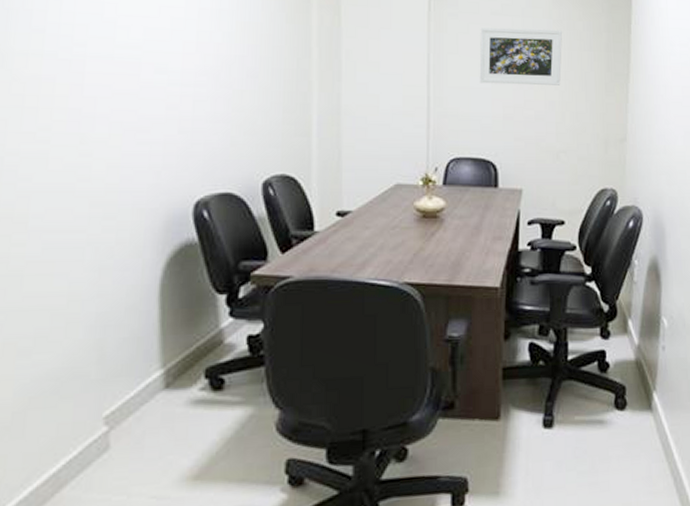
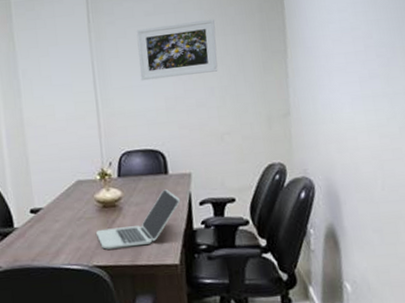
laptop: none [412,204,508,265] -> present [96,189,181,250]

